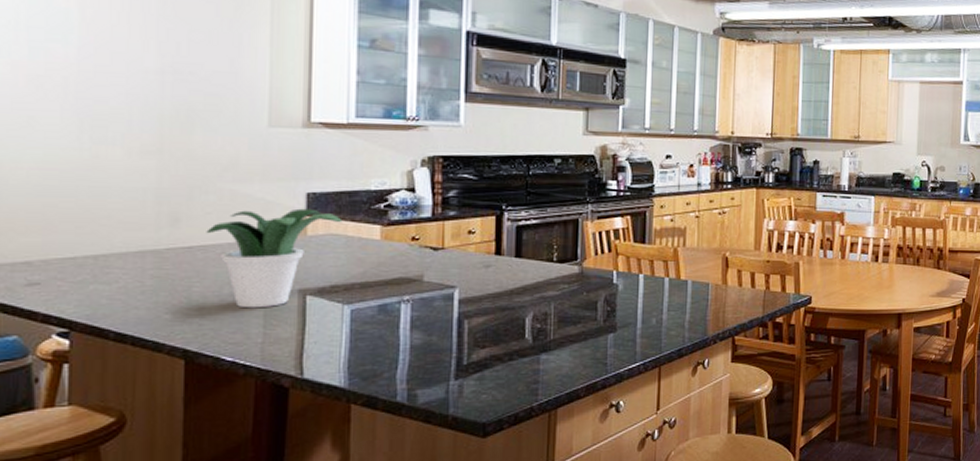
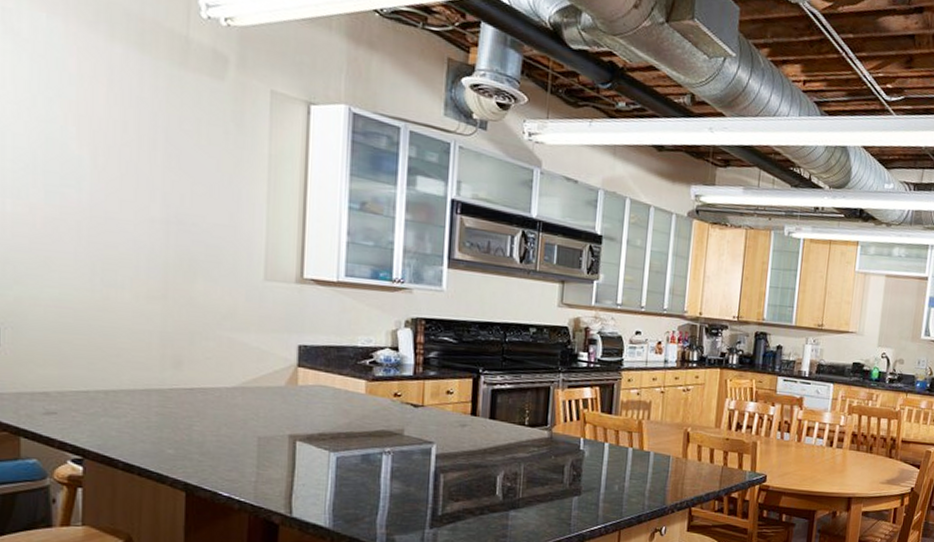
potted plant: present [206,208,343,309] -> none [206,358,331,450]

